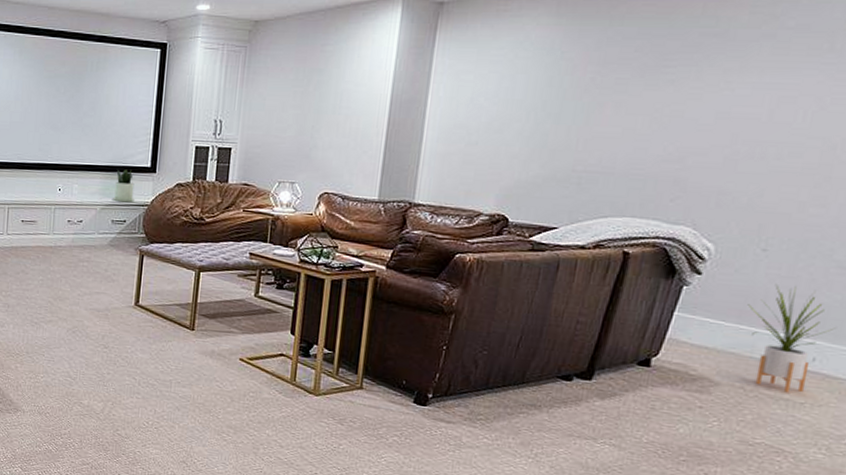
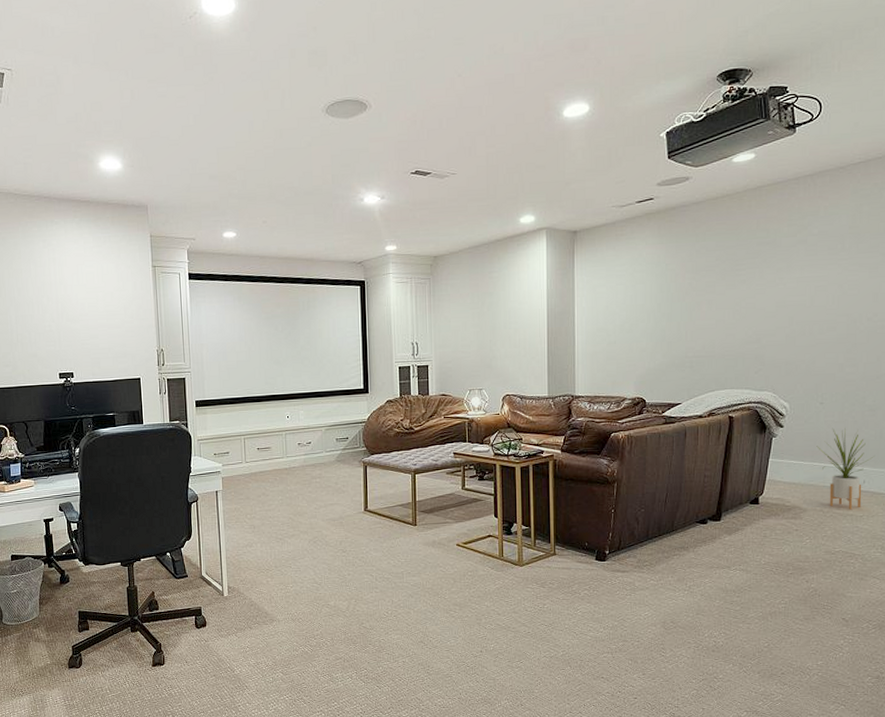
planter: present [113,169,135,203] -> none [335,393,353,422]

